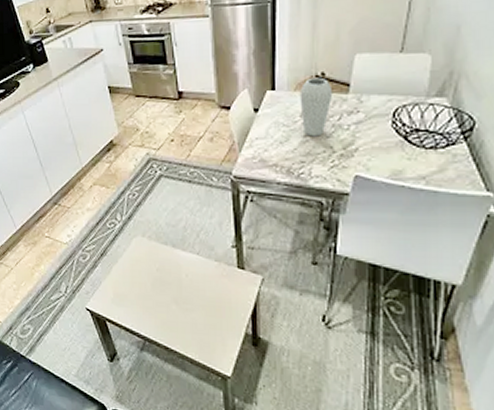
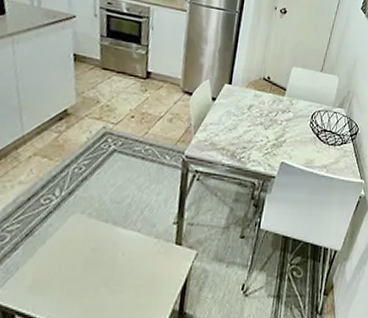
vase: present [299,77,333,137] -> none [248,79,274,128]

